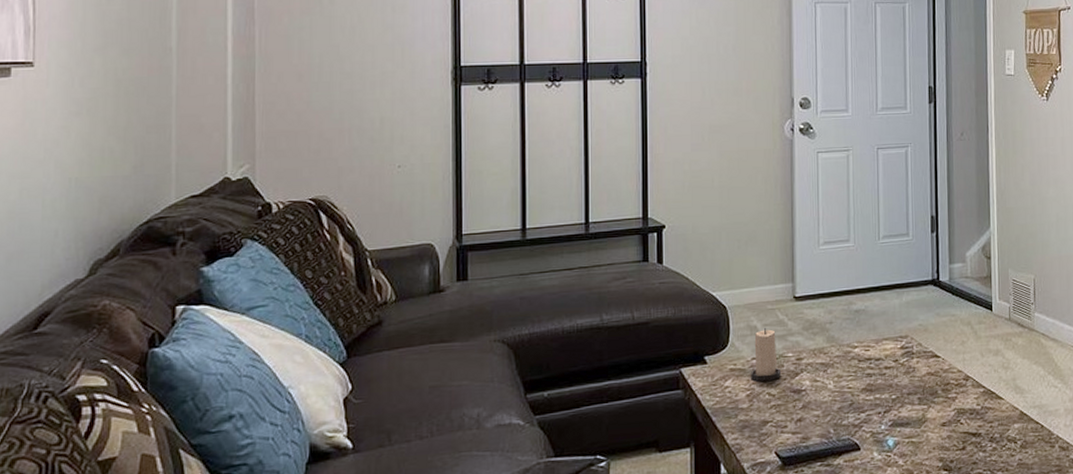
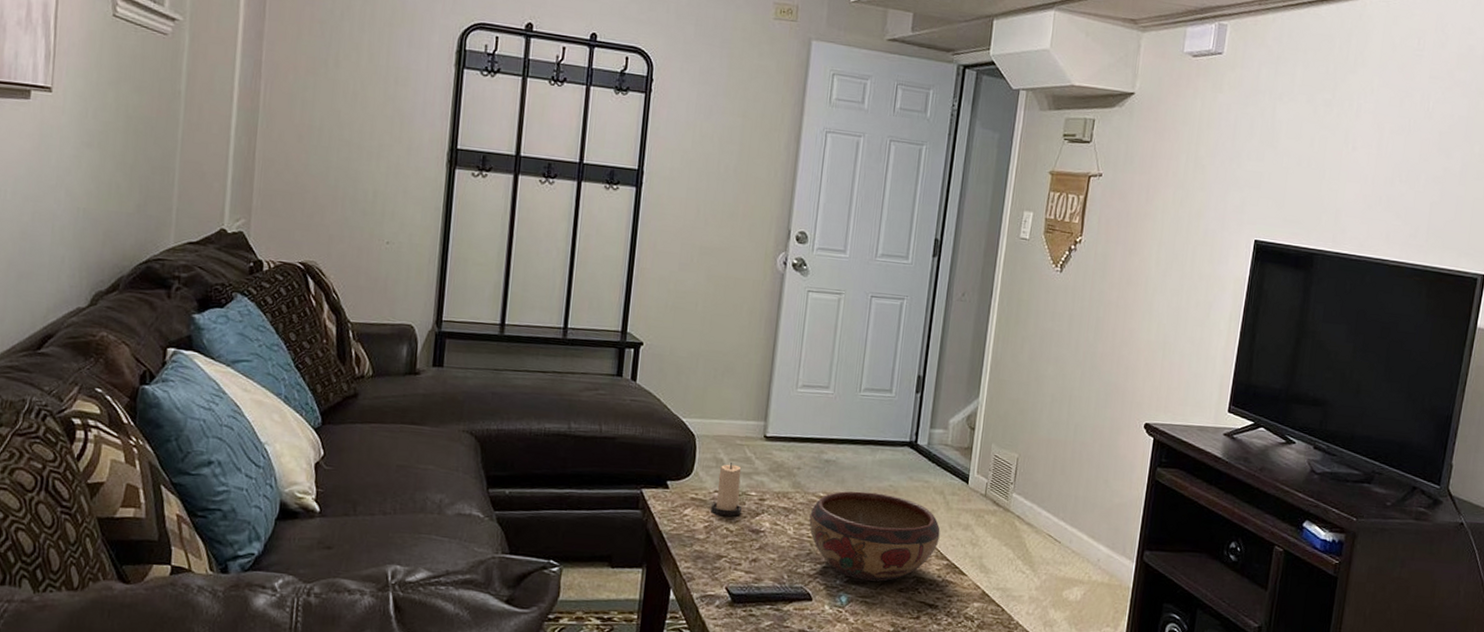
decorative bowl: none [847,333,973,421] -> present [809,491,940,582]

